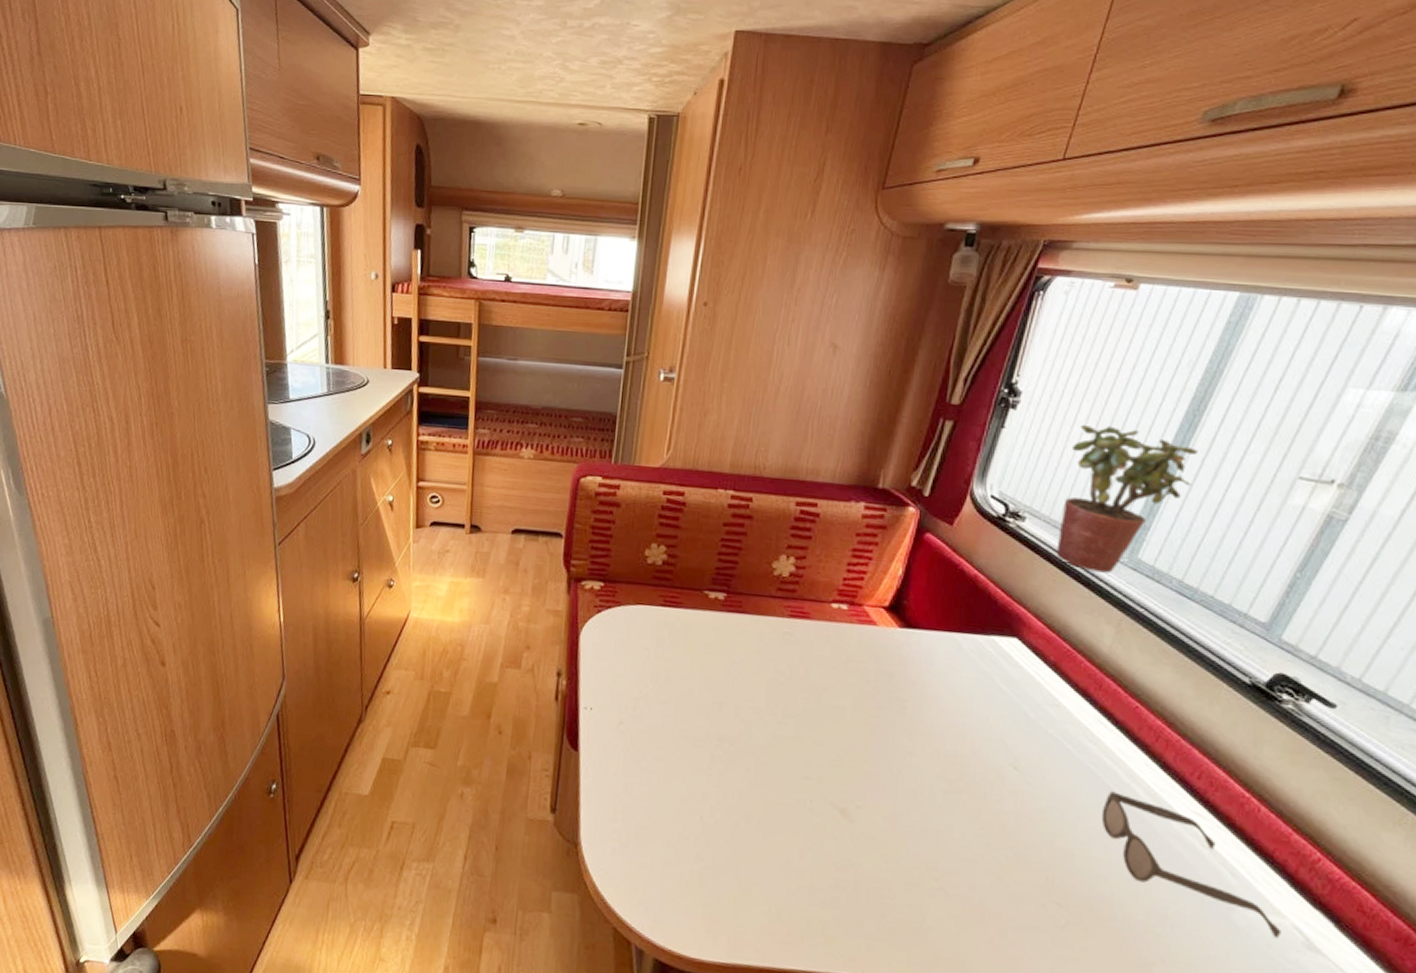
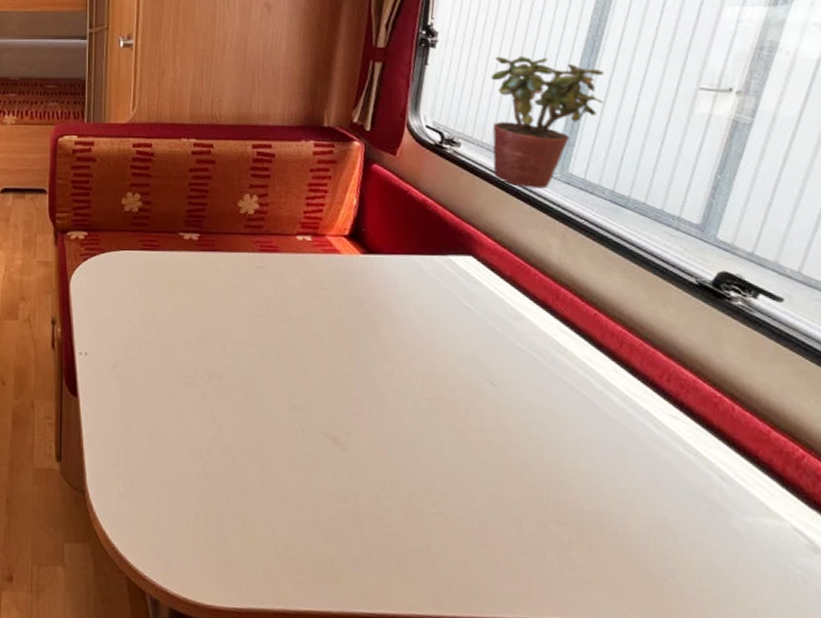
sunglasses: present [1101,791,1282,939] -> none [582,400,784,544]

